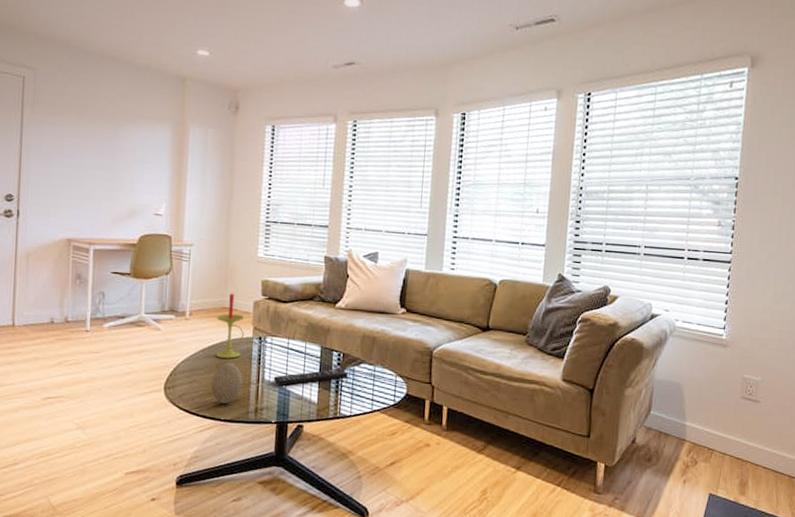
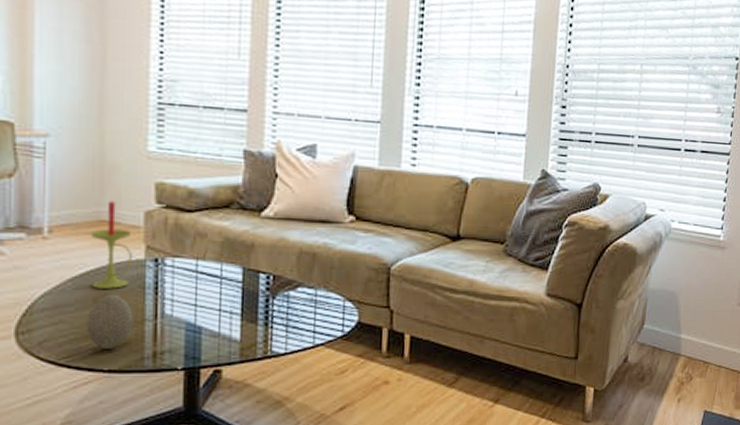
remote control: present [273,369,348,386] -> none [177,296,280,322]

